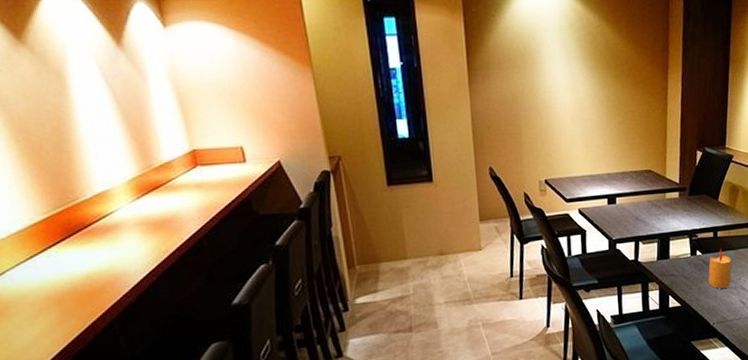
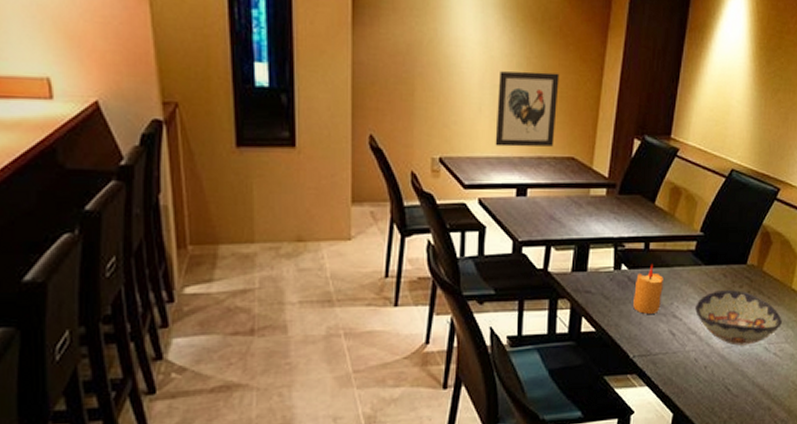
wall art: none [586,105,634,167] -> present [495,71,560,147]

